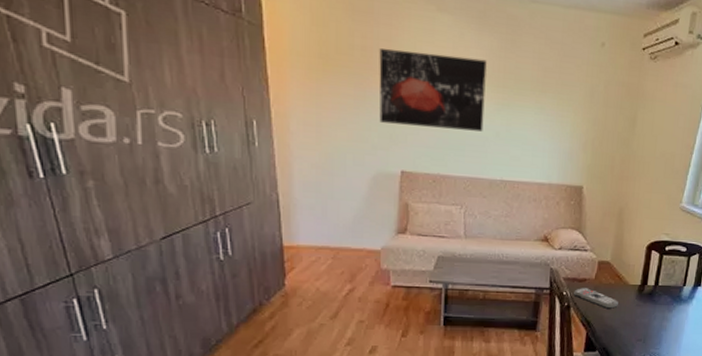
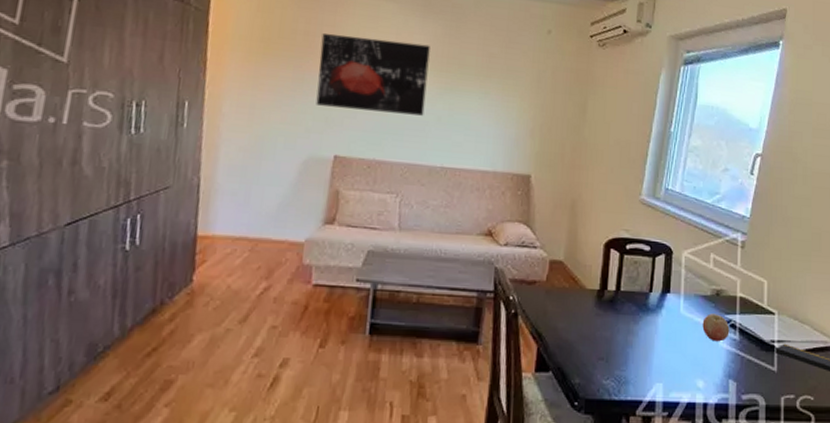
remote control: present [573,288,618,309] -> none [522,291,574,318]

